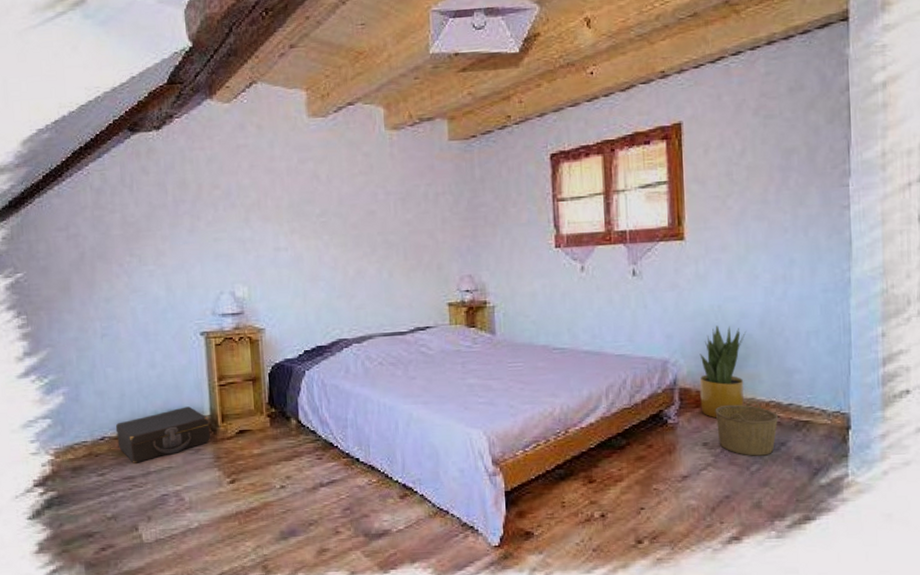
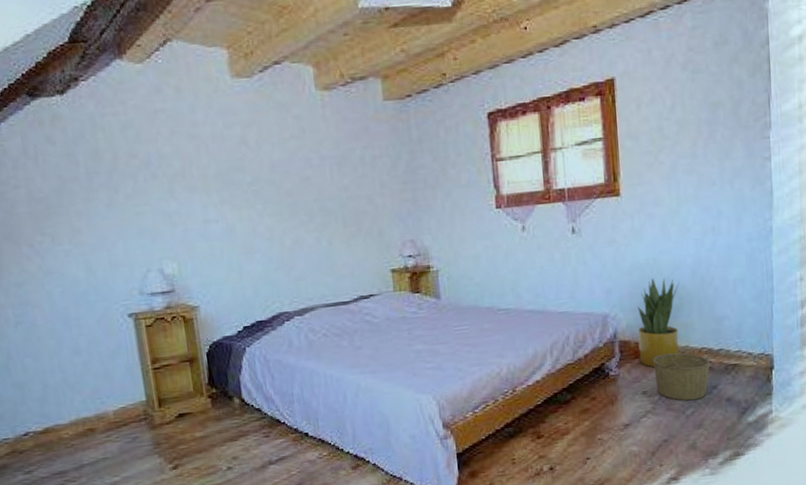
suitcase: present [115,406,211,464] -> none [39,393,148,458]

